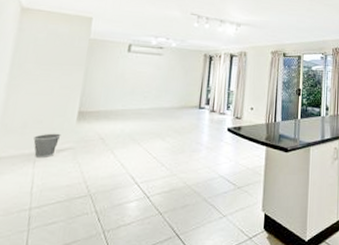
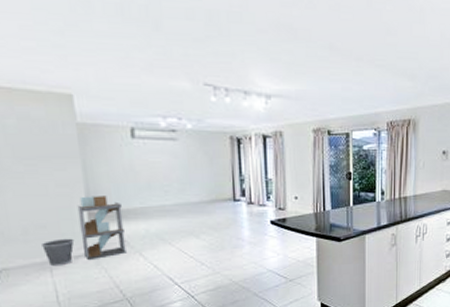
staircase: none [66,97,107,155] -> present [77,195,126,261]

